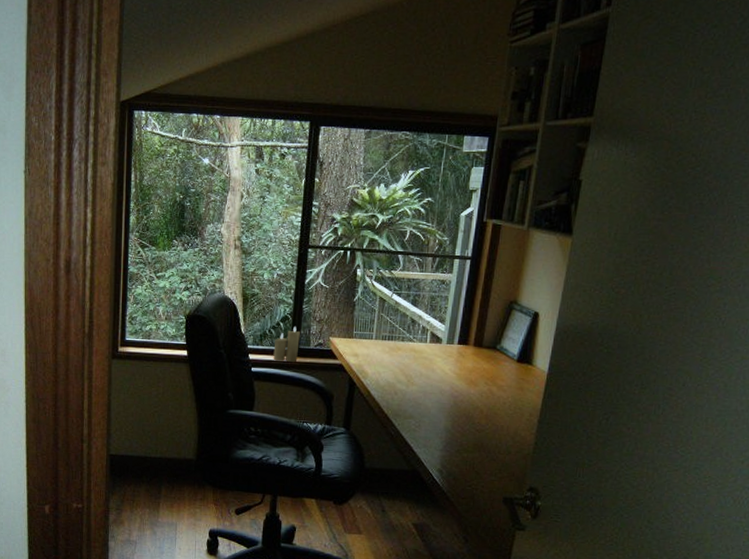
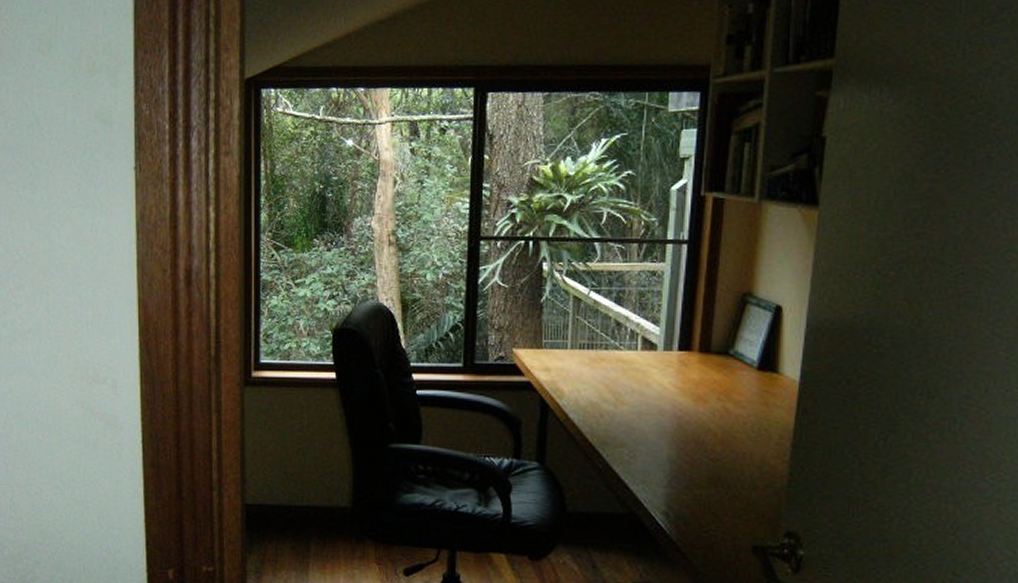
candle: present [273,327,300,363] -> none [442,337,475,382]

